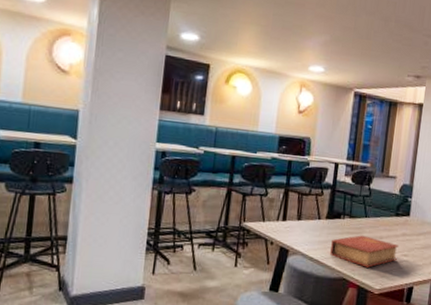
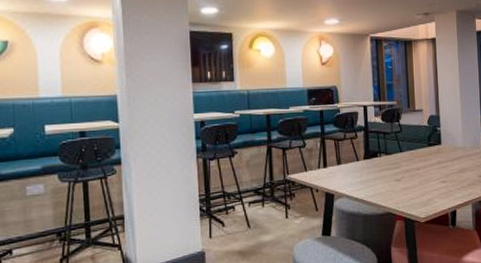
book: present [330,235,398,268] -> none [373,169,436,199]

